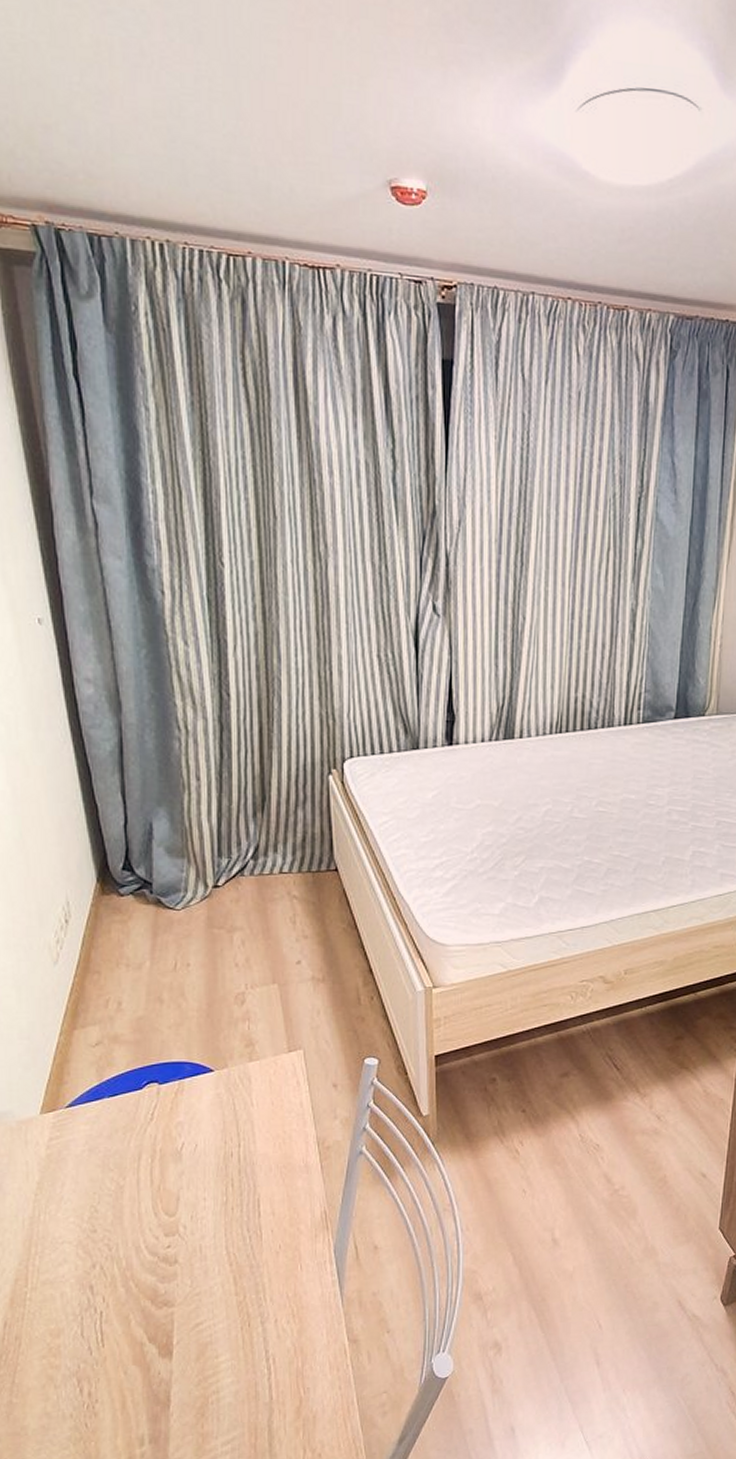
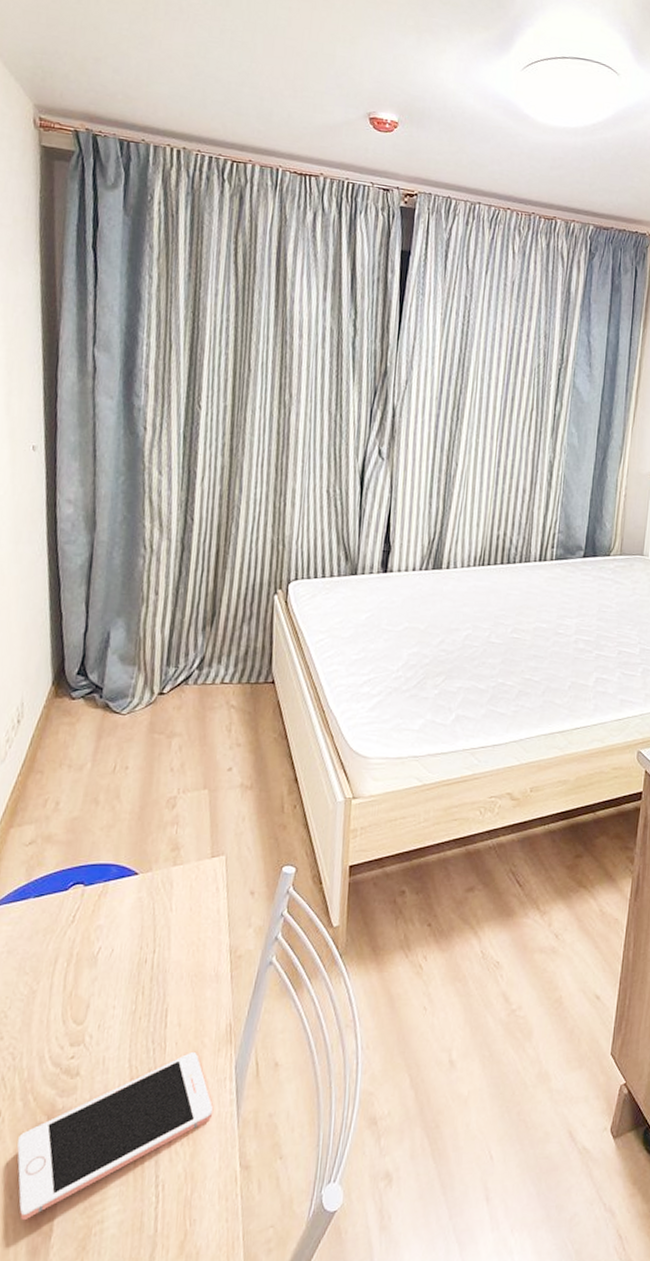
cell phone: none [125,1238,315,1393] -> present [17,1051,213,1221]

